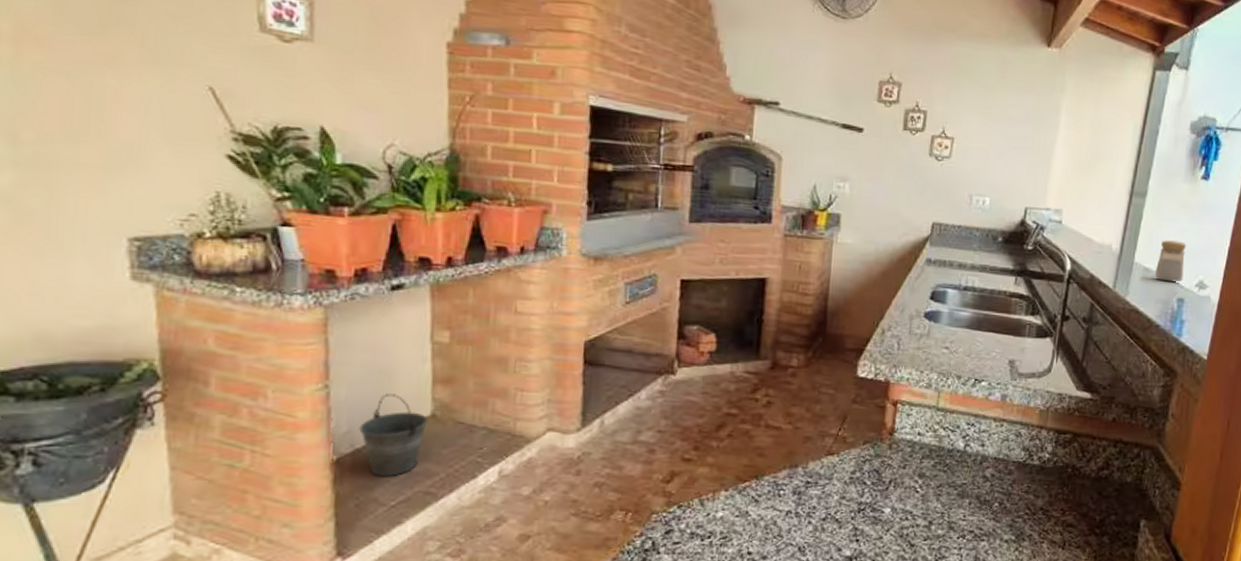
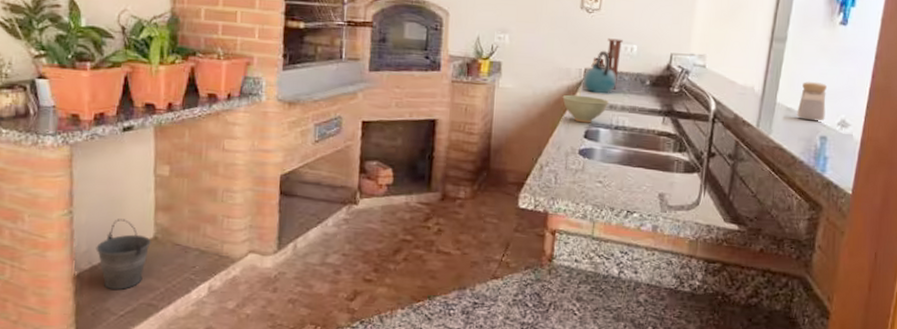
bowl: none [907,251,958,284] -> present [562,94,609,123]
kettle: none [930,202,967,250] -> present [583,50,617,93]
paper towel holder: none [939,189,975,247] -> present [591,38,623,90]

